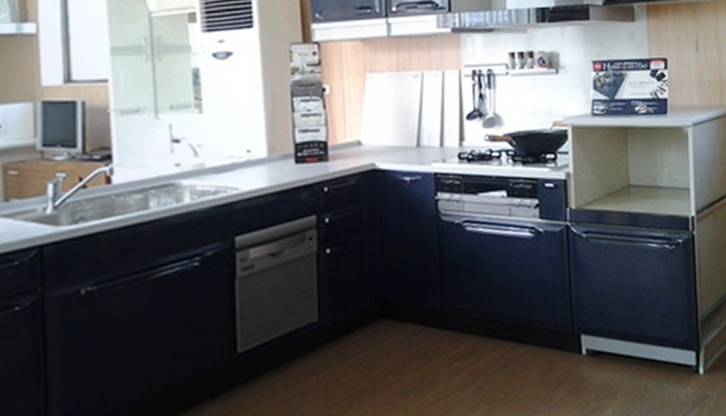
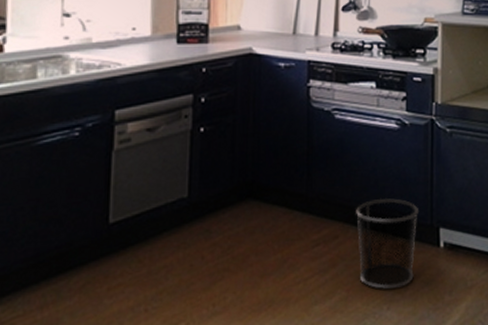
waste bin: none [494,308,558,401] -> present [356,198,418,289]

